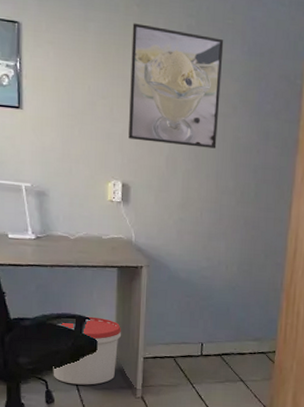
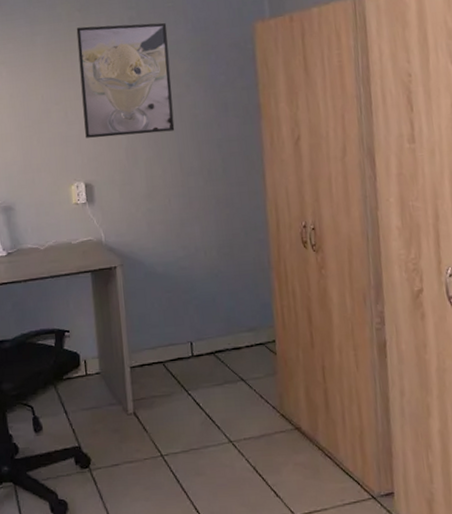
bucket: present [53,316,122,385] -> none [37,329,104,407]

